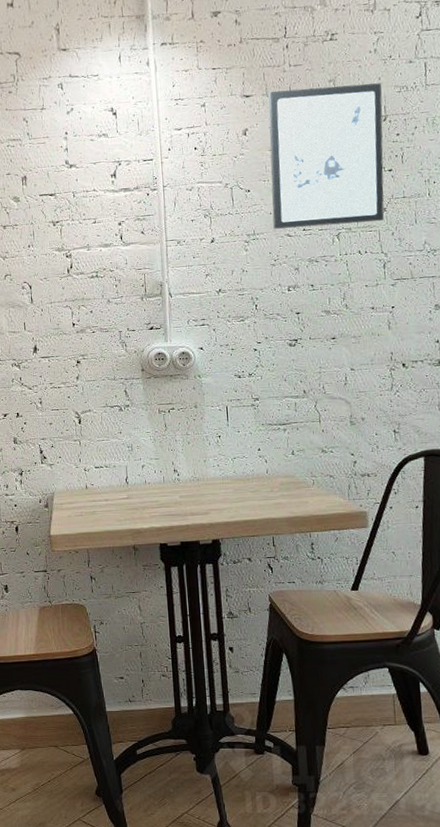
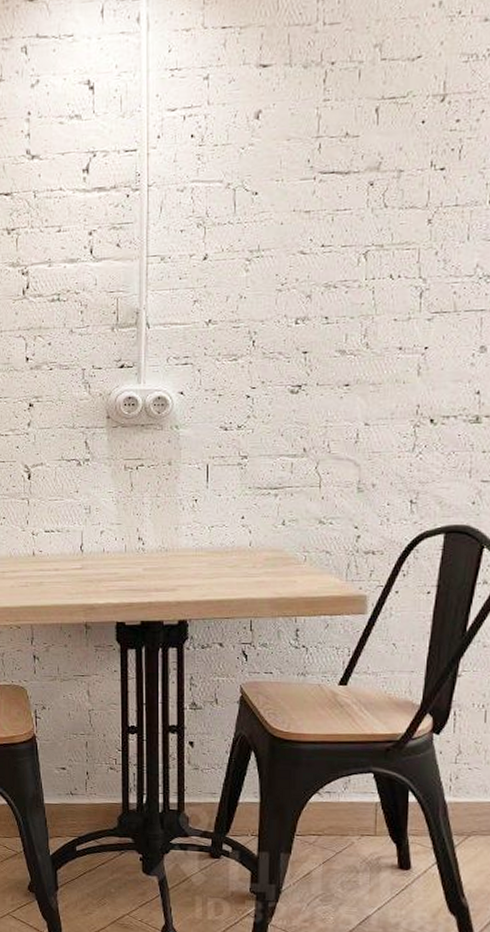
wall art: present [268,82,385,229] -> none [284,49,445,244]

